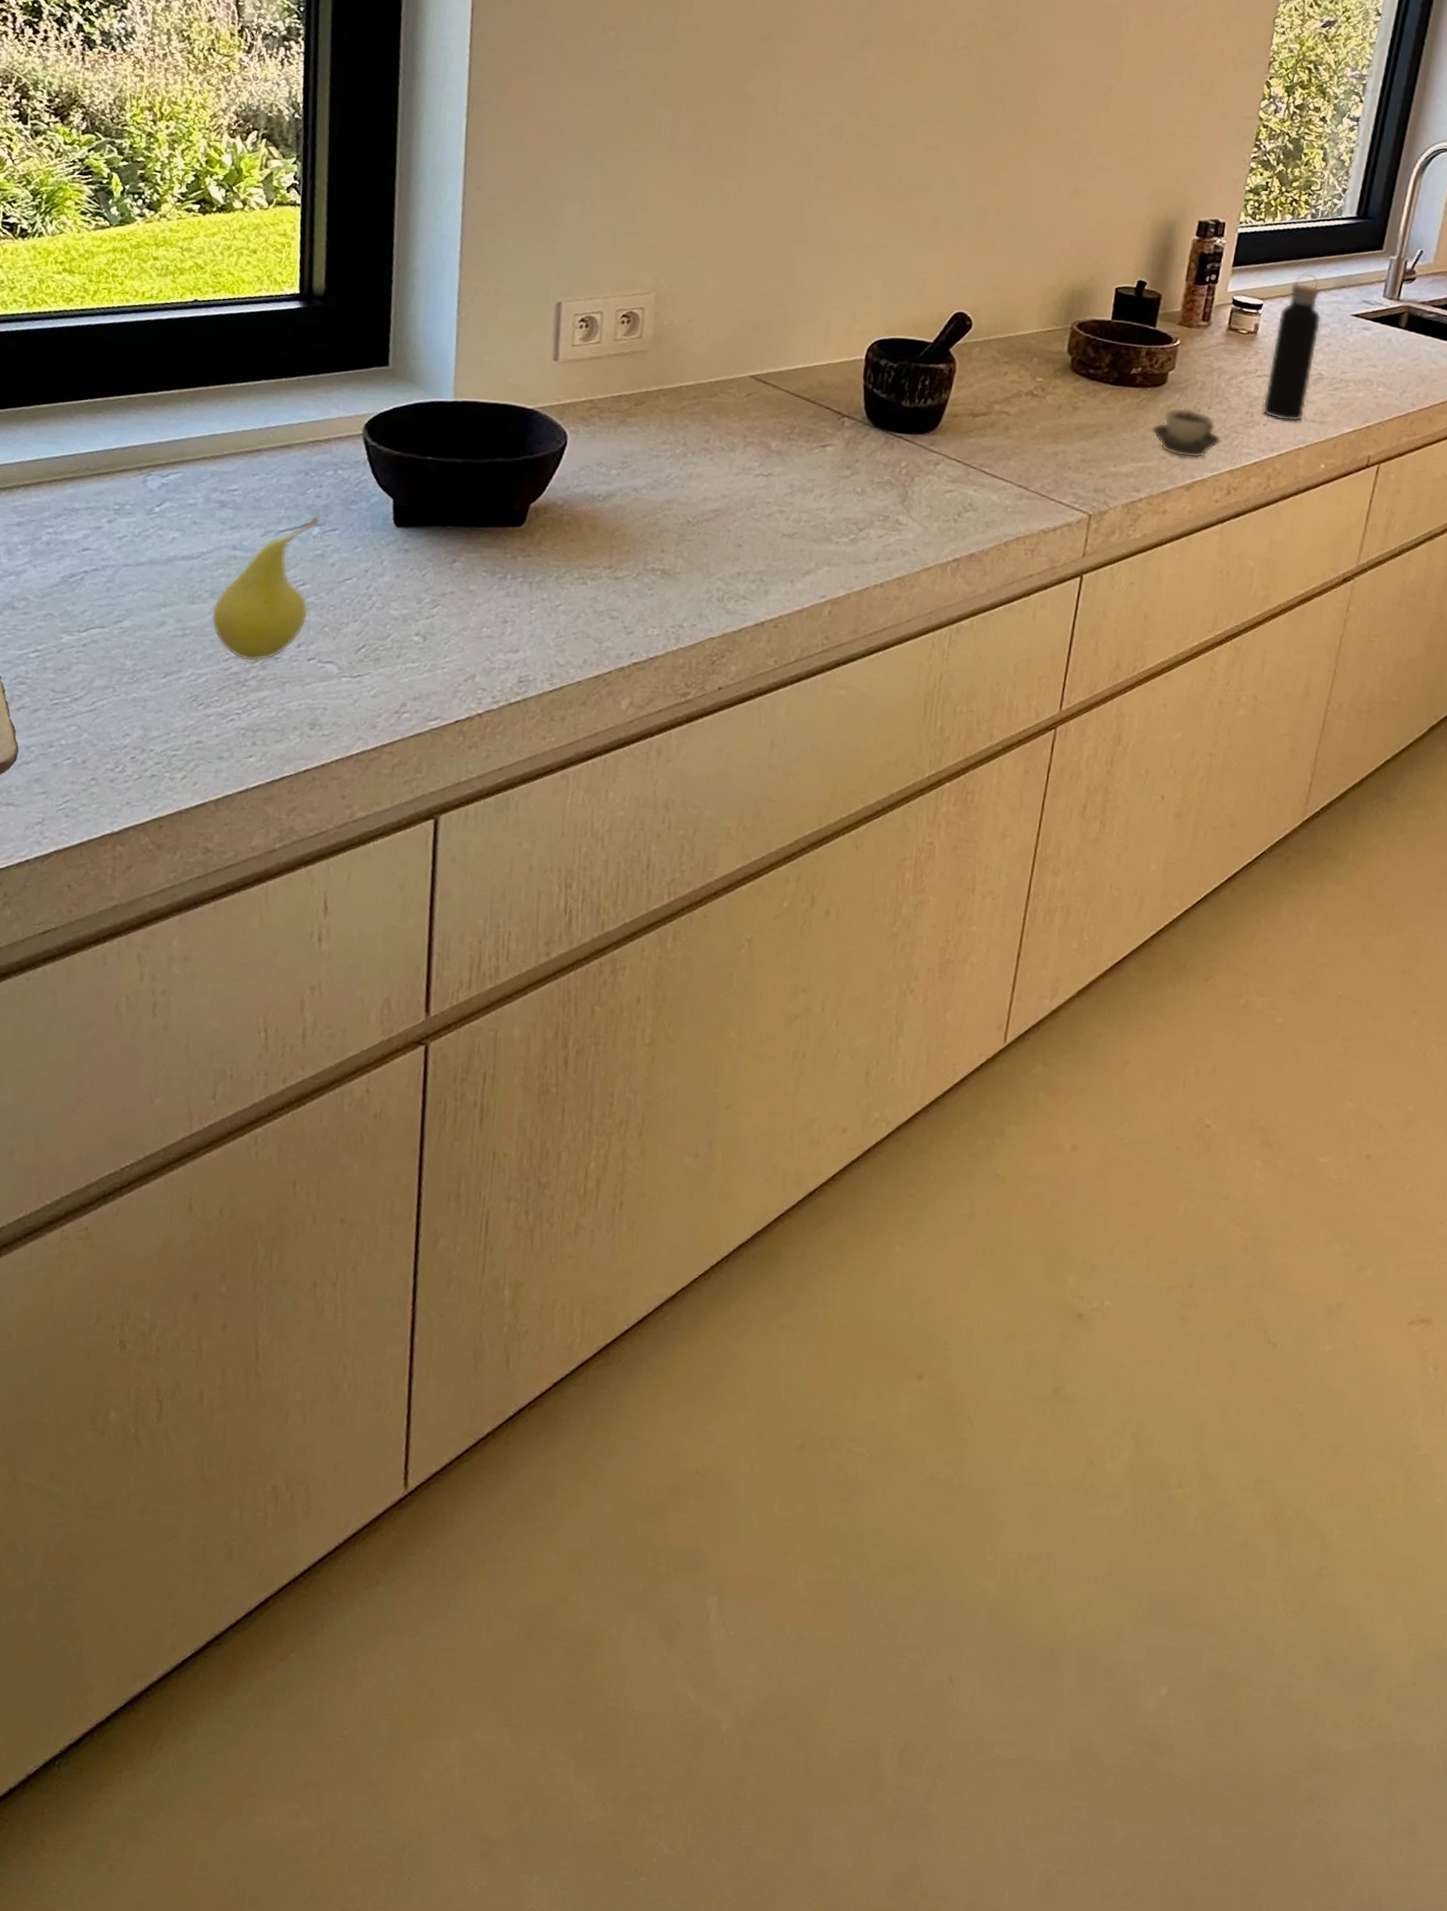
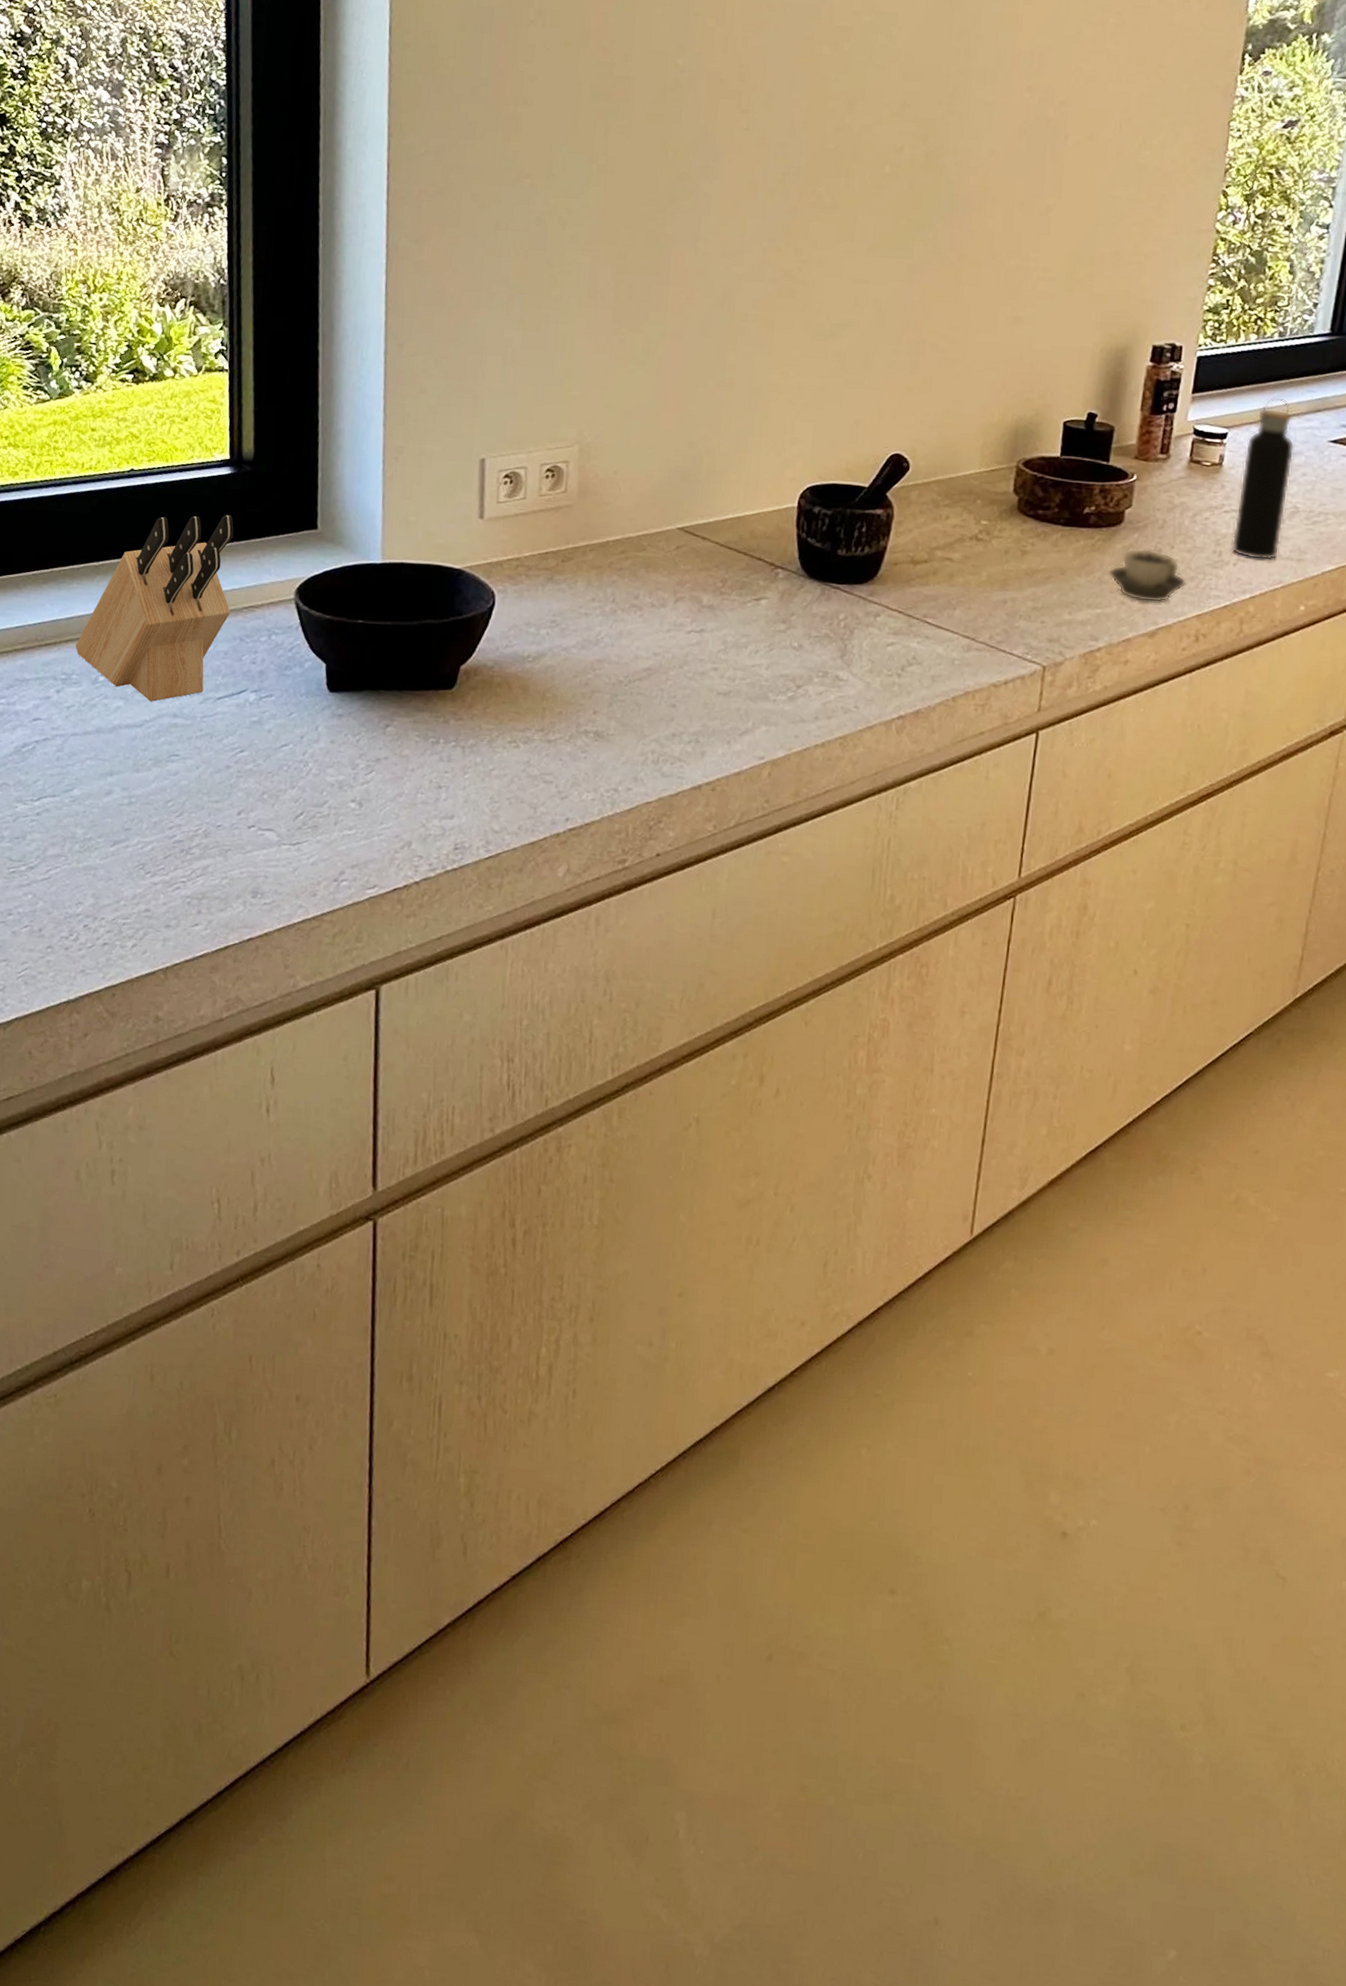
knife block: none [129,348,302,534] -> present [75,514,234,702]
fruit: present [211,516,321,662] -> none [155,682,257,830]

